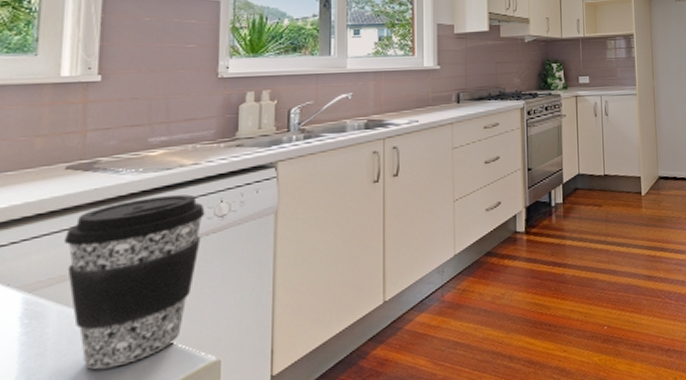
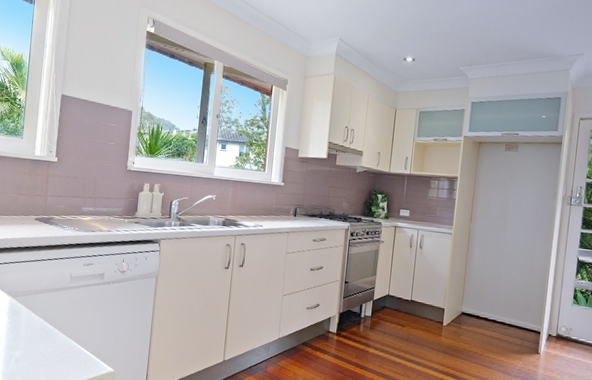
coffee cup: present [63,194,205,370] -> none [32,249,113,359]

